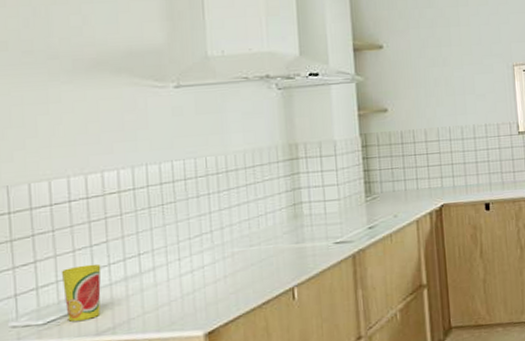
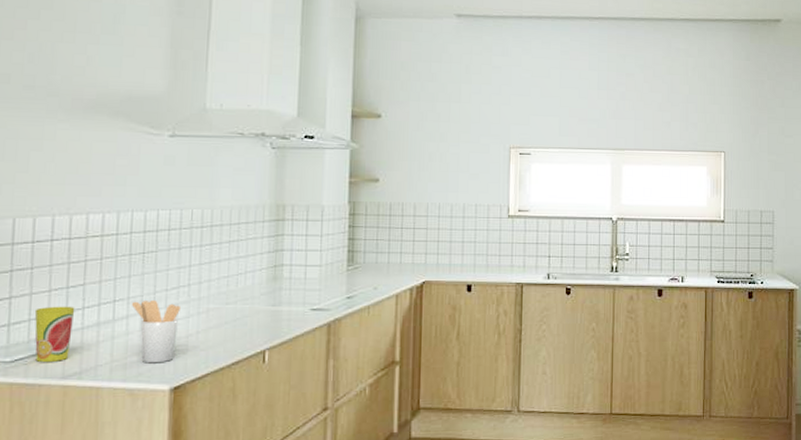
utensil holder: none [156,249,207,312] -> present [131,299,182,364]

